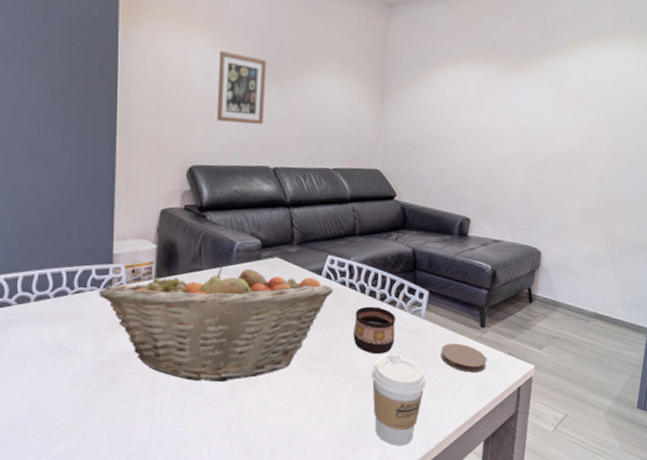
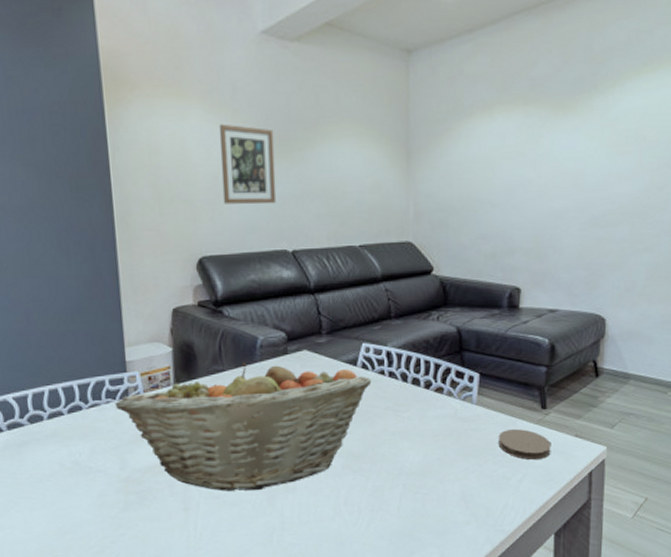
cup: present [353,306,396,355] -> none [398,395,445,448]
coffee cup: present [372,355,426,445] -> none [422,447,484,545]

